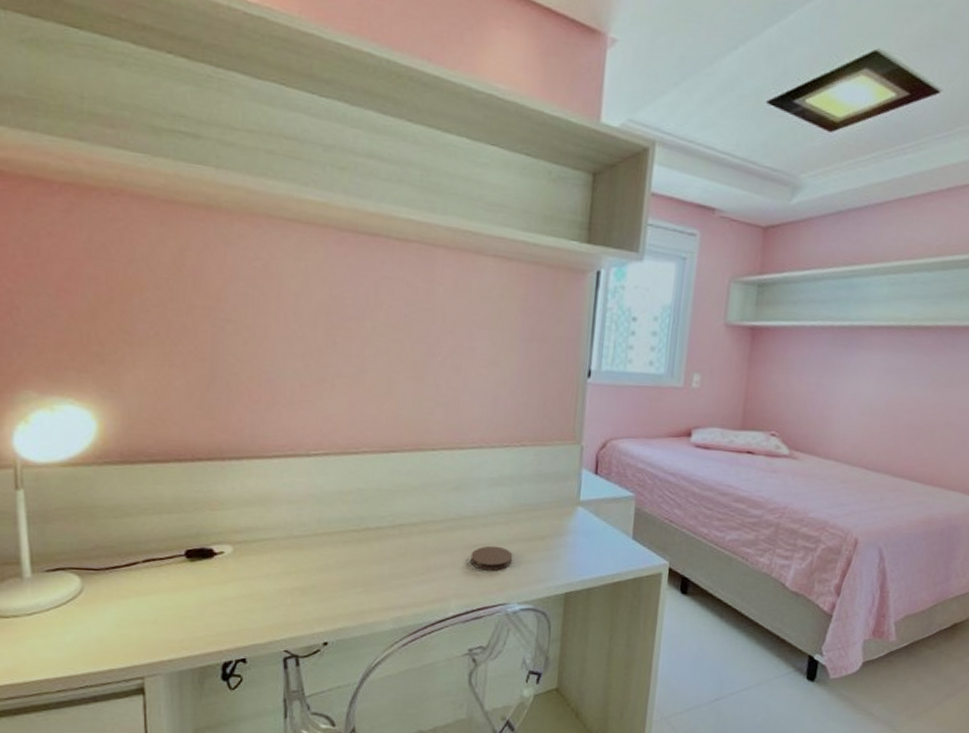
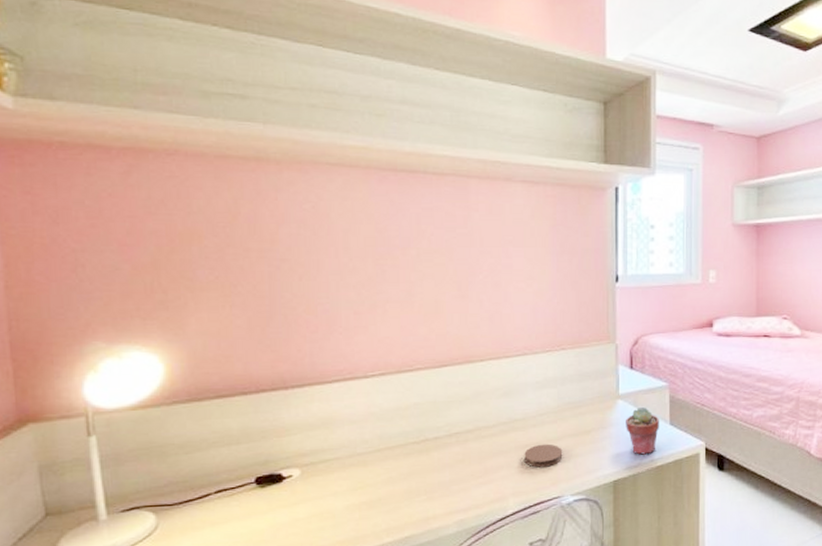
potted succulent: none [584,517,621,569] -> present [626,407,659,455]

